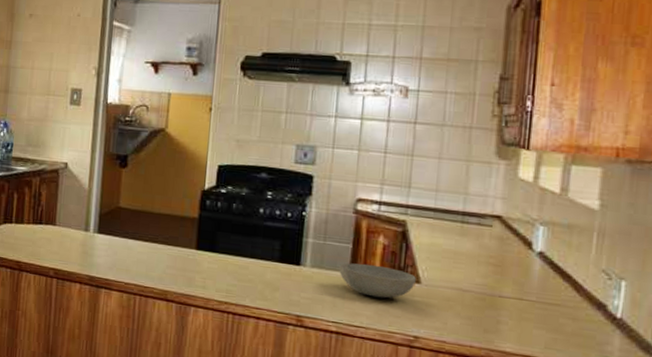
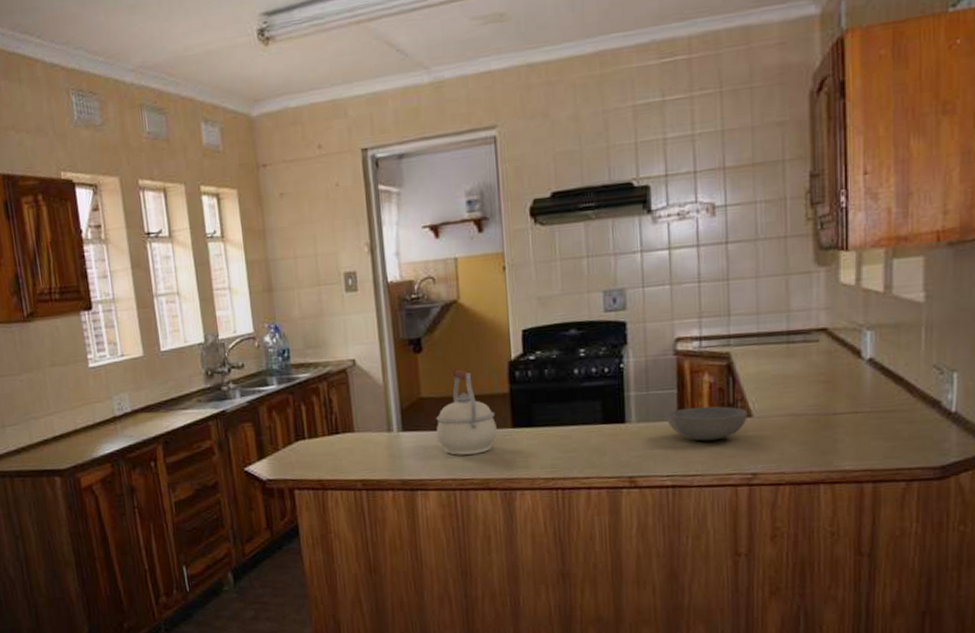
kettle: none [127,187,183,267] -> present [436,368,498,455]

